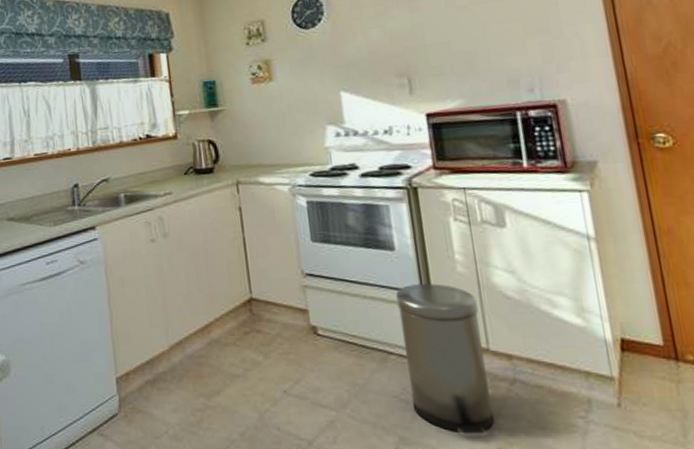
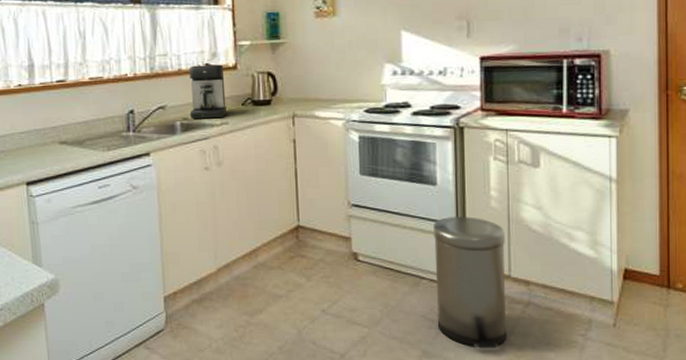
coffee maker: none [130,134,170,191] -> present [189,64,227,120]

